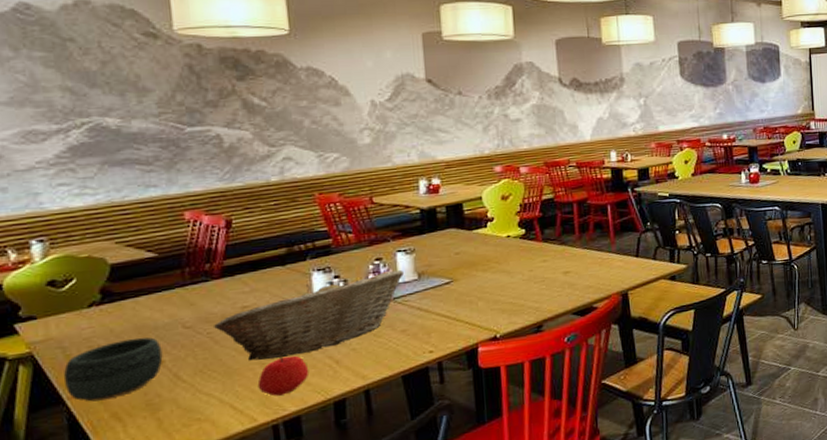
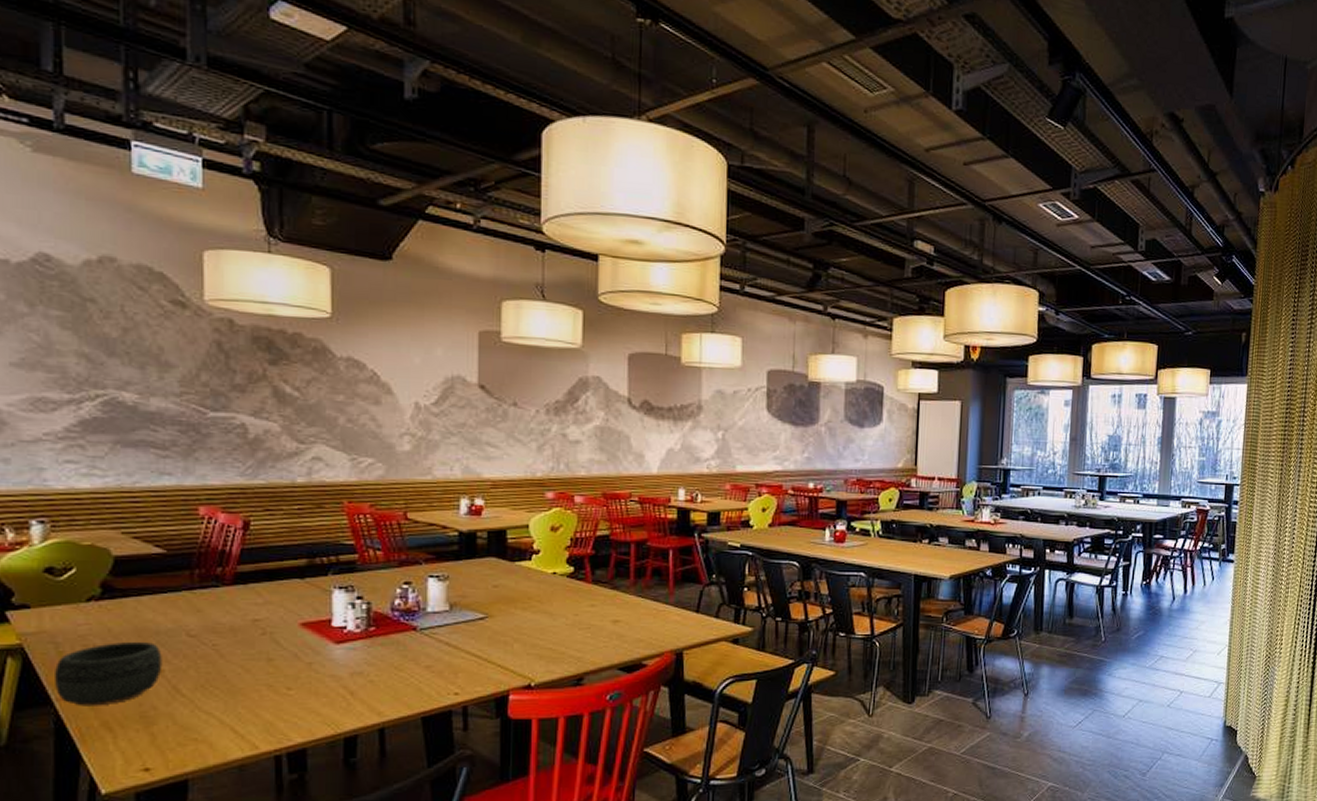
fruit basket: present [214,270,404,361] -> none [221,598,434,682]
apple: present [257,355,310,396] -> none [262,681,320,724]

